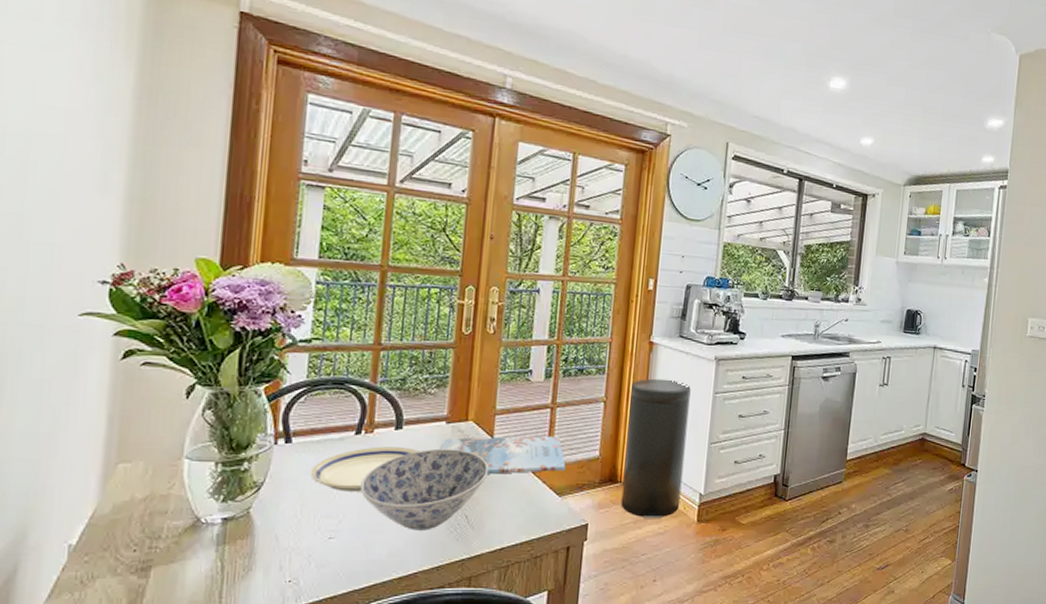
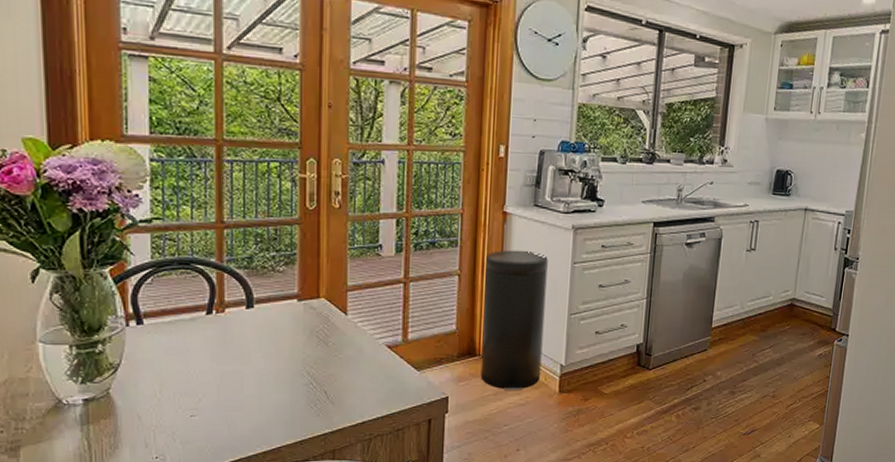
plate: present [310,446,420,492] -> none [165,326,274,371]
bowl: present [360,448,489,531] -> none [217,326,345,407]
magazine: present [440,436,566,474] -> none [293,311,422,350]

